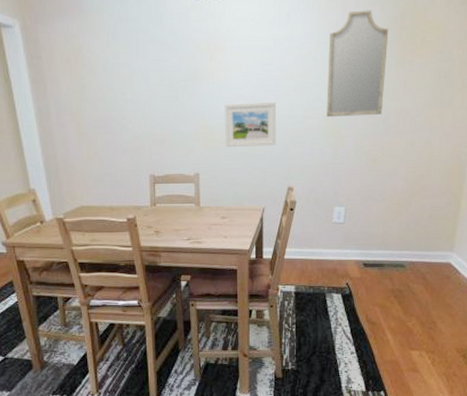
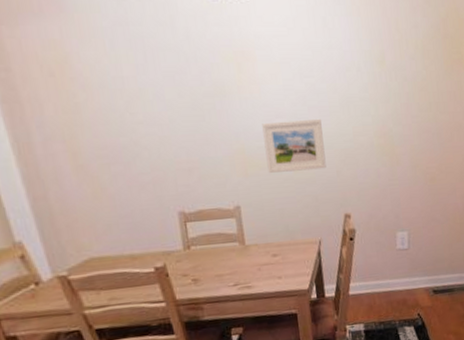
home mirror: present [326,10,389,118] -> none [372,16,436,134]

